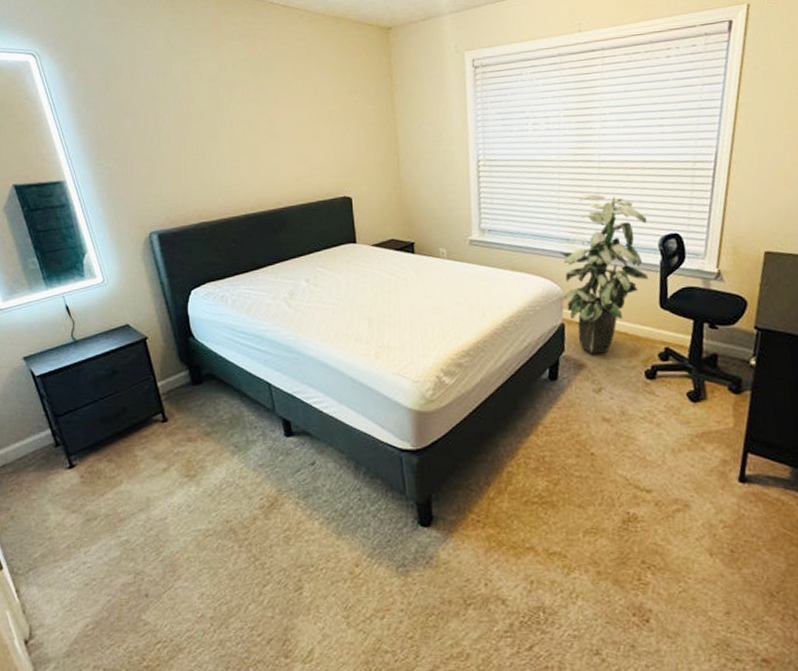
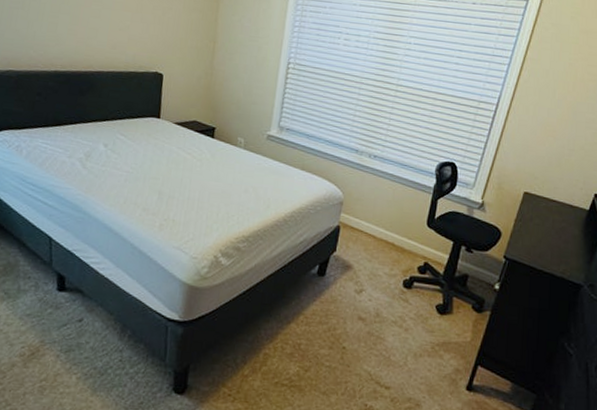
indoor plant: present [559,194,649,354] -> none [342,113,430,259]

